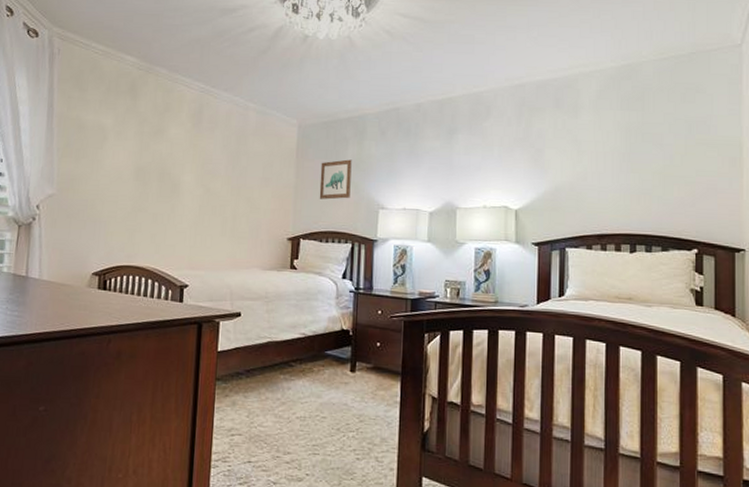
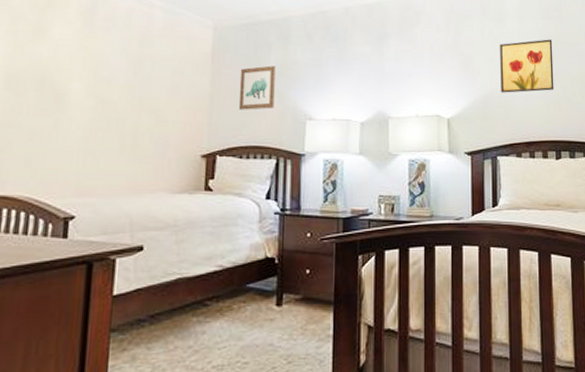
wall art: none [572,130,632,186] -> present [500,39,554,93]

